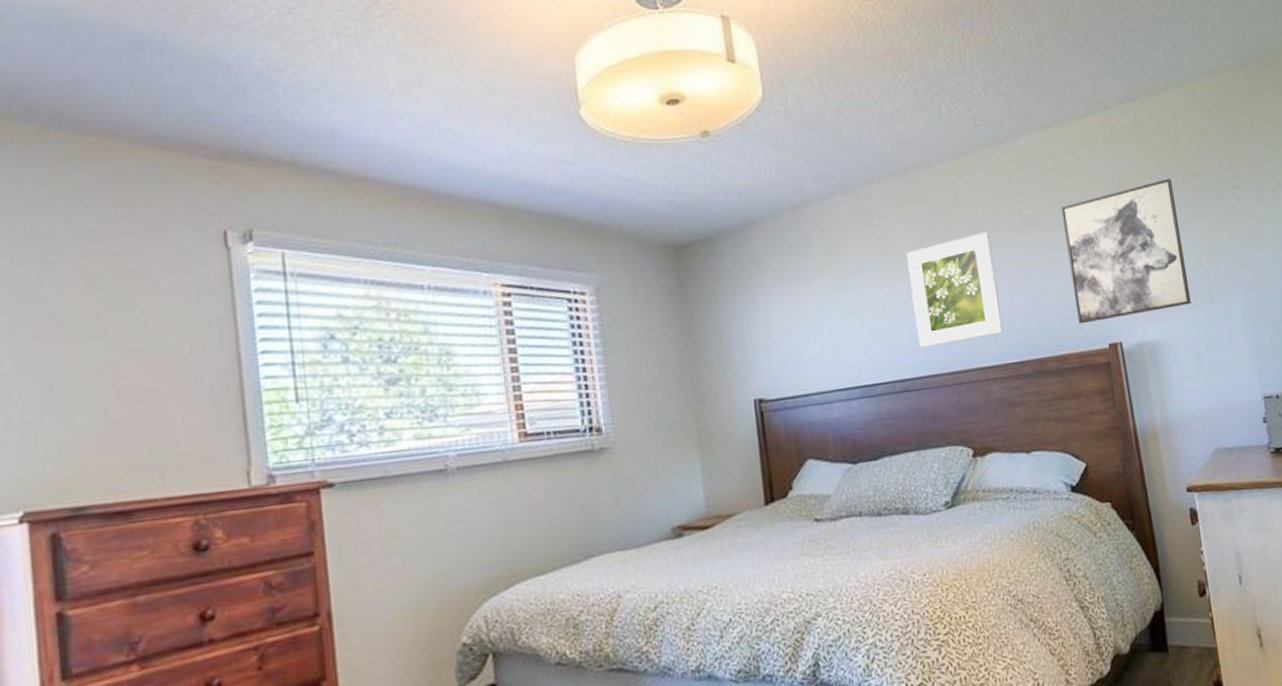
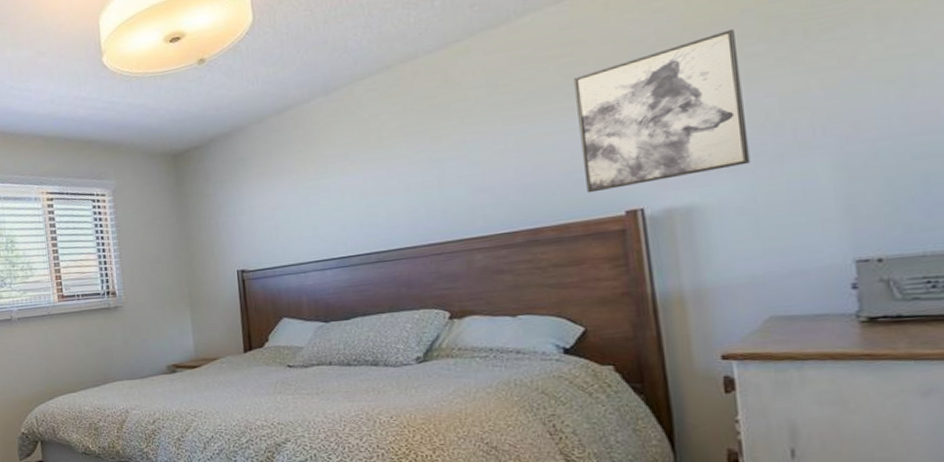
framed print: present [906,232,1004,348] -> none [388,112,493,224]

